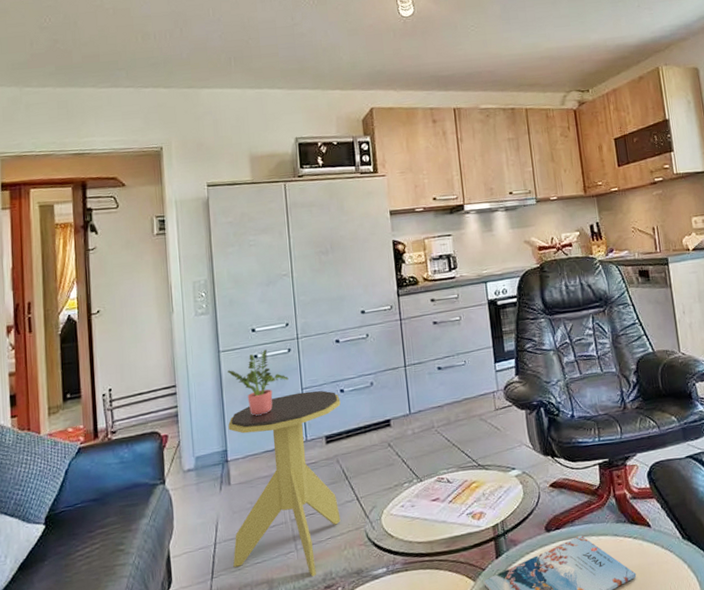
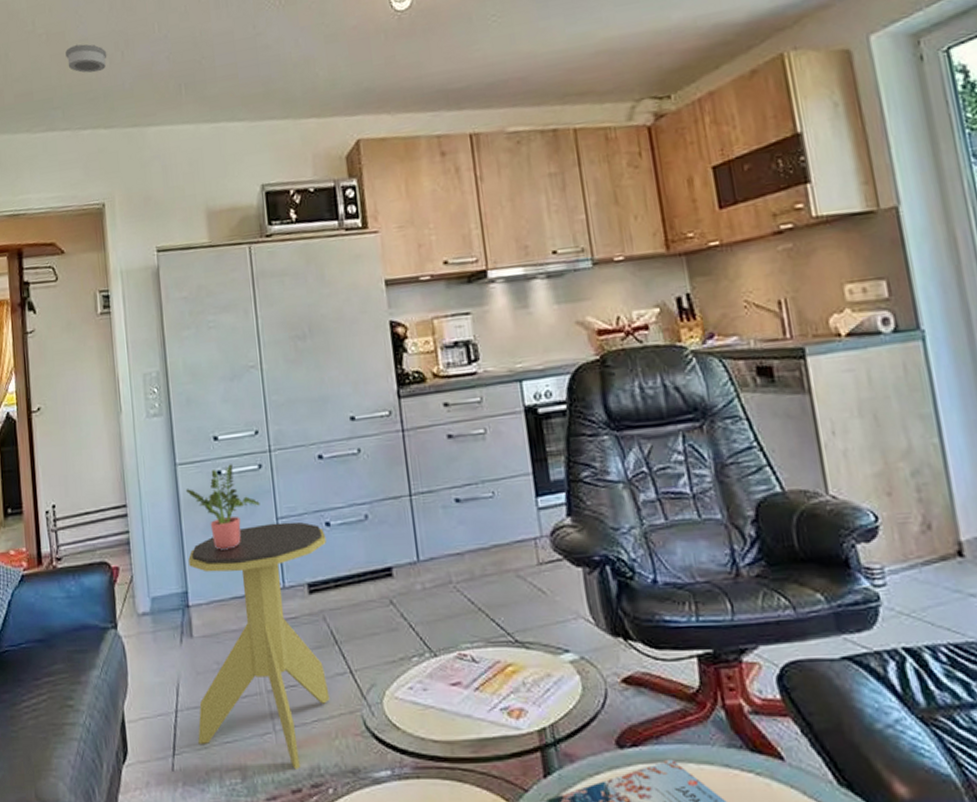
smoke detector: none [130,19,168,43] -> present [65,44,107,73]

